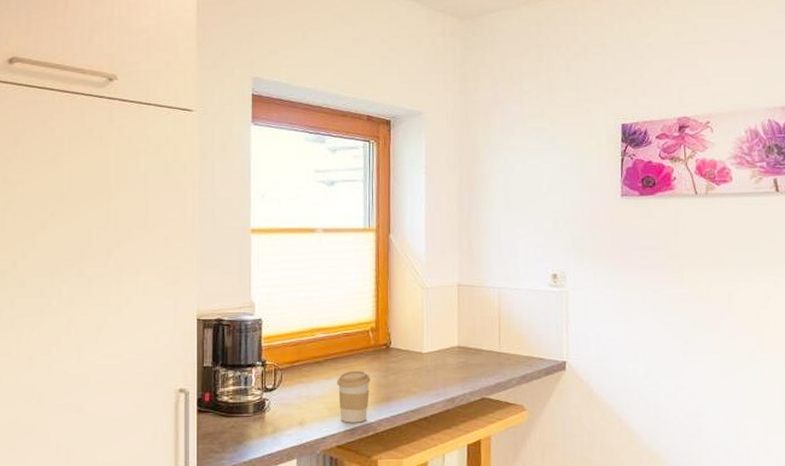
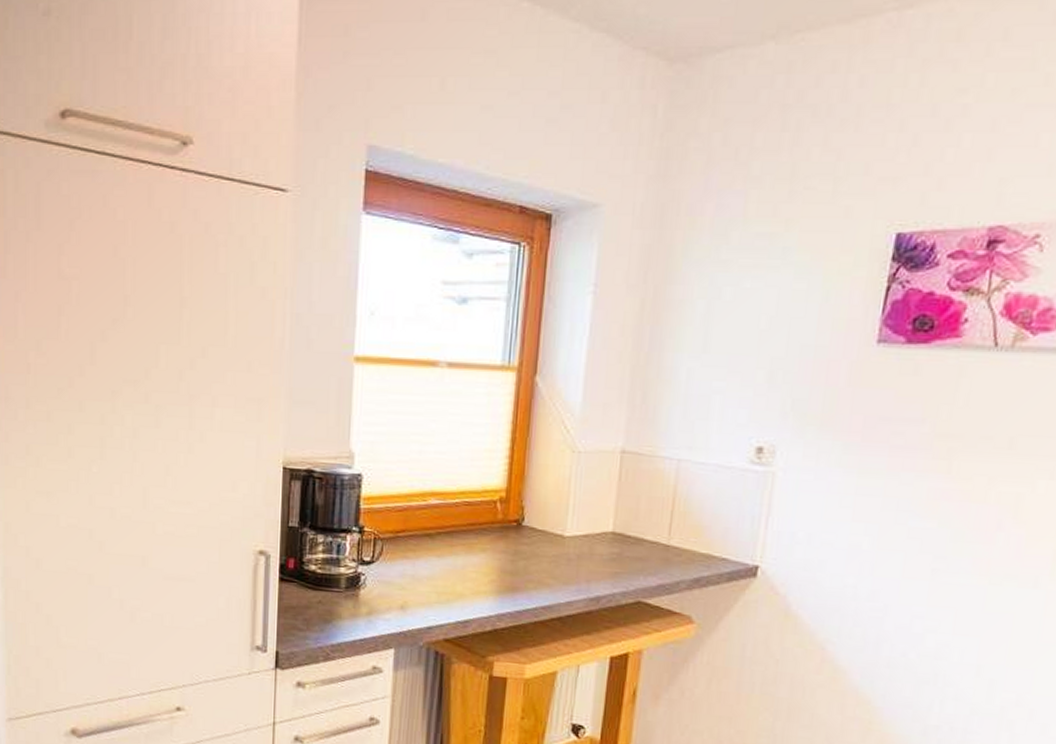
coffee cup: present [337,370,370,423] -> none [450,549,494,615]

